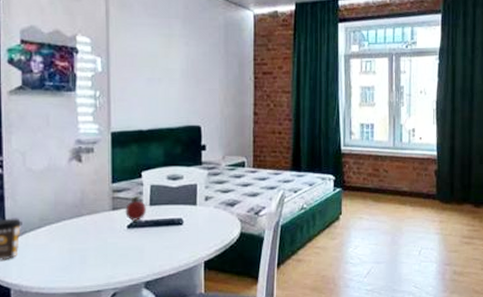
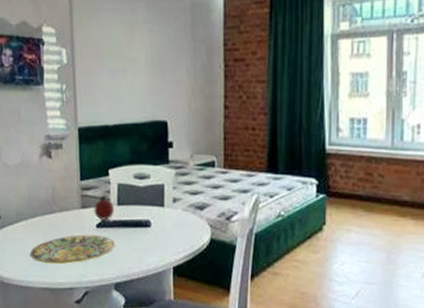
plate: none [52,235,147,268] -> present [29,234,116,264]

